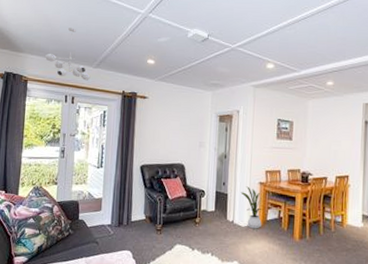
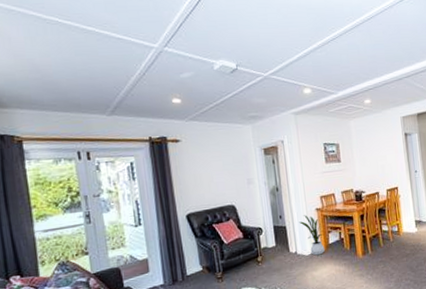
ceiling light fixture: present [45,27,91,81] -> none [40,71,106,131]

